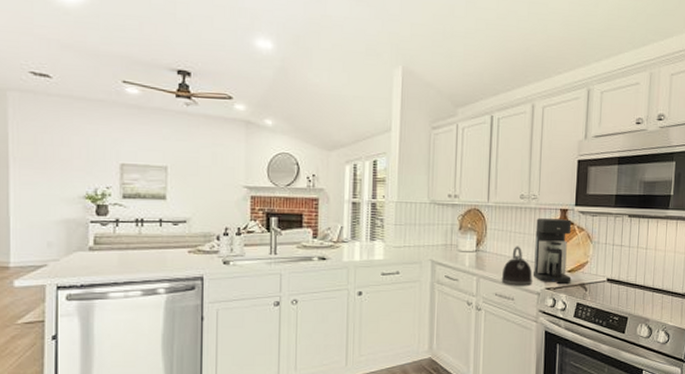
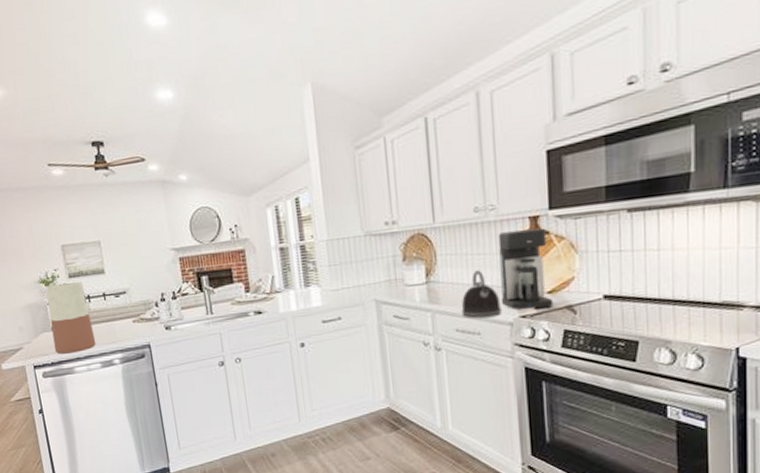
vase: none [89,203,141,278] -> present [45,282,96,355]

